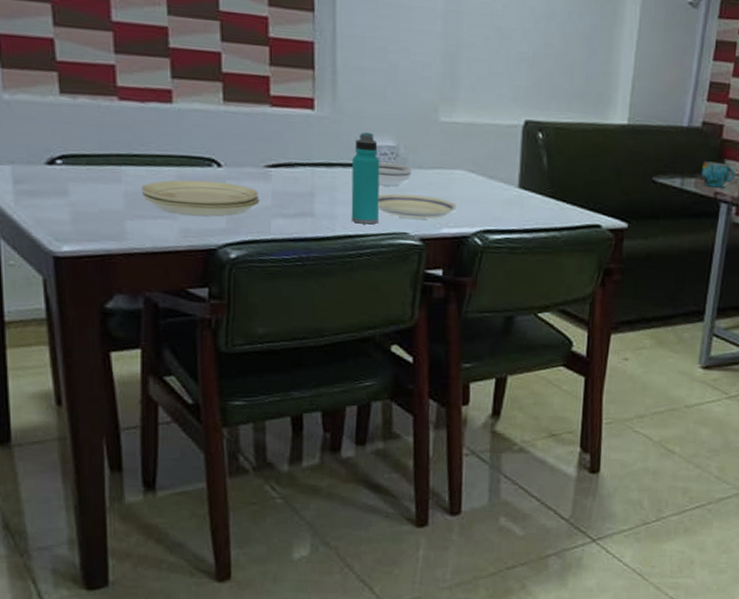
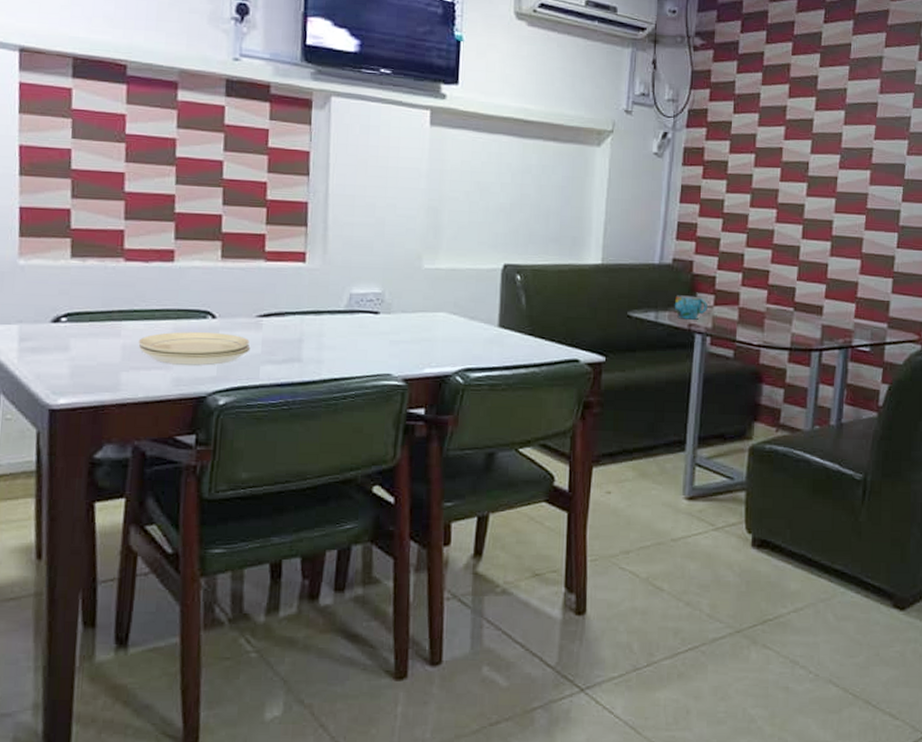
water bottle: present [351,132,380,225] -> none [336,280,366,367]
plate: present [377,193,457,219] -> none [362,337,439,360]
bowl: present [378,162,412,187] -> none [364,308,396,331]

